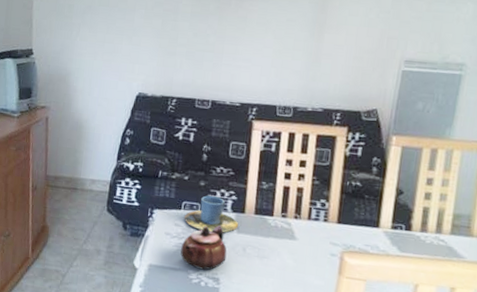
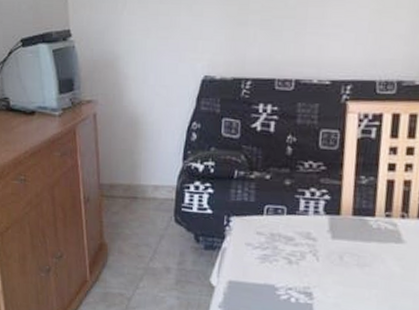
teapot: present [180,225,227,270] -> none [265,231,321,284]
cup: present [184,195,239,233] -> none [267,196,334,239]

